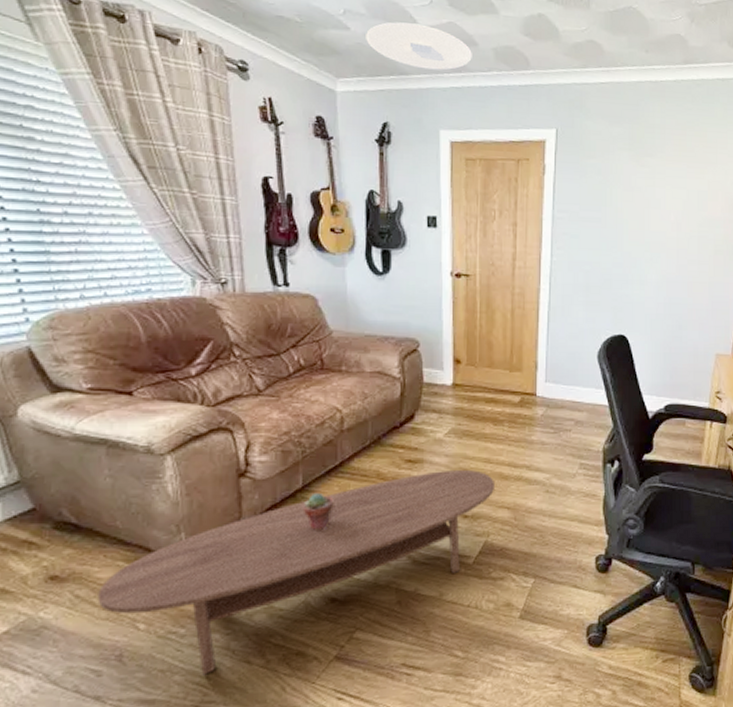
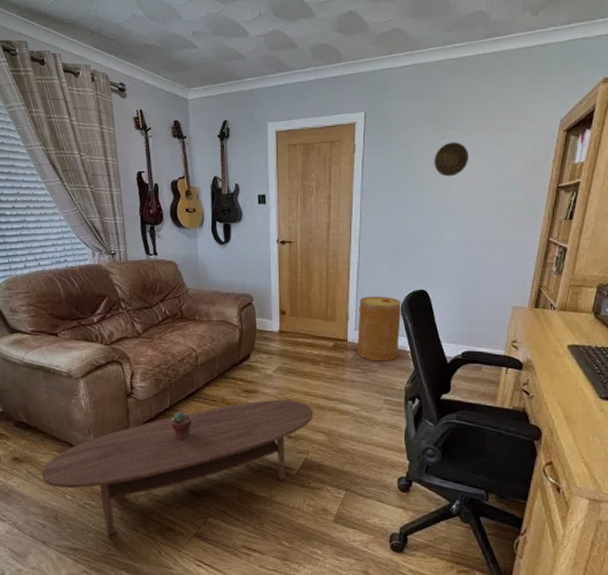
ceiling light: present [366,22,472,71] -> none [209,35,293,73]
basket: none [548,341,599,419] -> present [357,296,402,362]
decorative plate: none [633,171,668,209] -> present [434,142,468,177]

